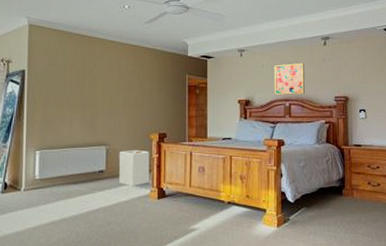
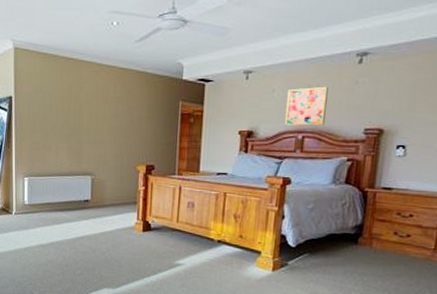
laundry hamper: present [118,149,150,187] -> none [104,180,136,218]

